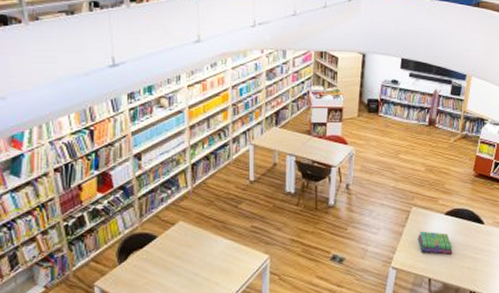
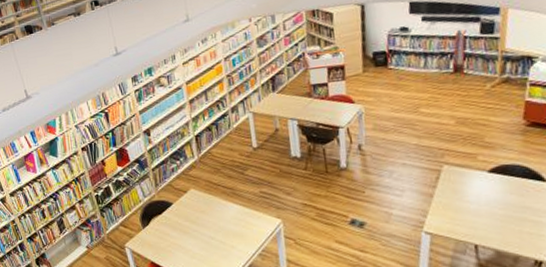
stack of books: present [417,231,453,255] -> none [454,191,505,218]

